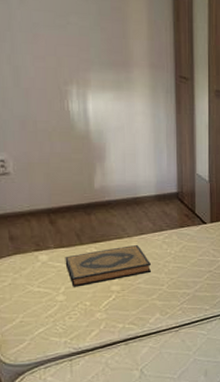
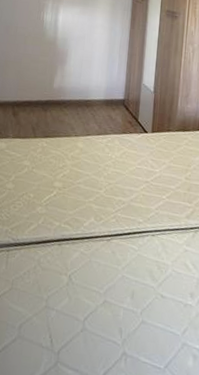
hardback book: present [65,244,151,287] -> none [19,144,92,178]

